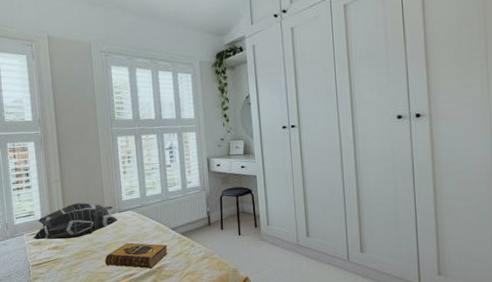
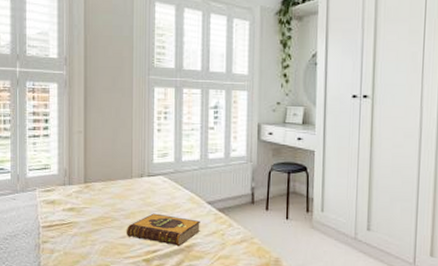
decorative pillow: present [33,203,118,240] -> none [46,160,146,201]

